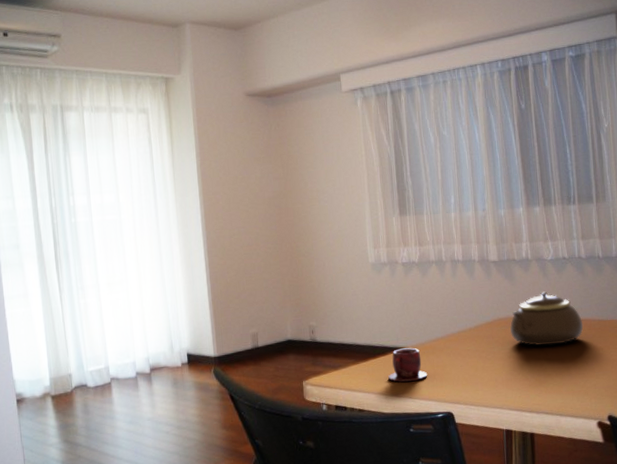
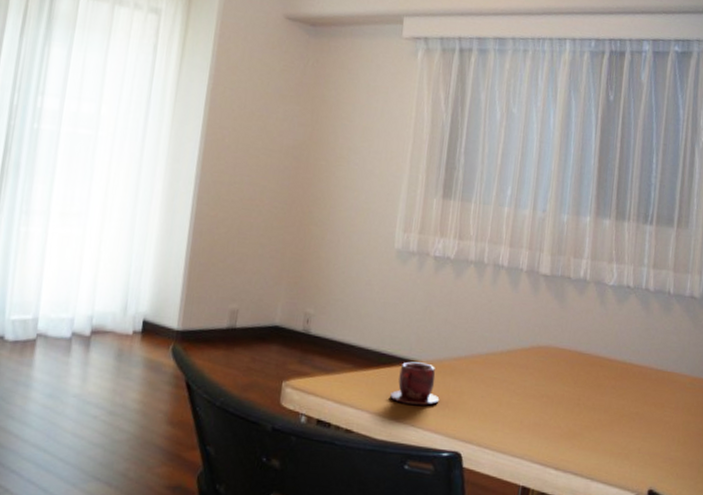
teapot: present [509,291,584,346] -> none [549,323,638,392]

